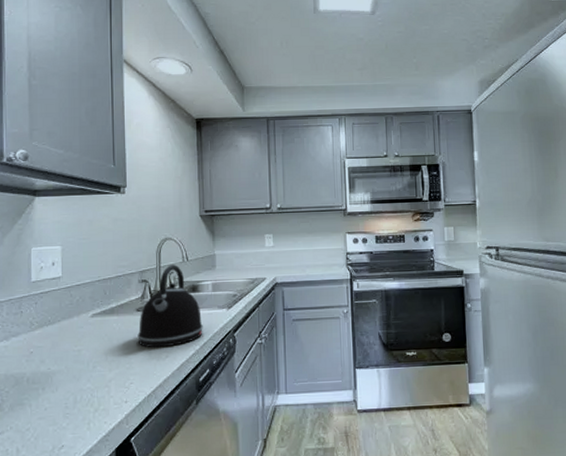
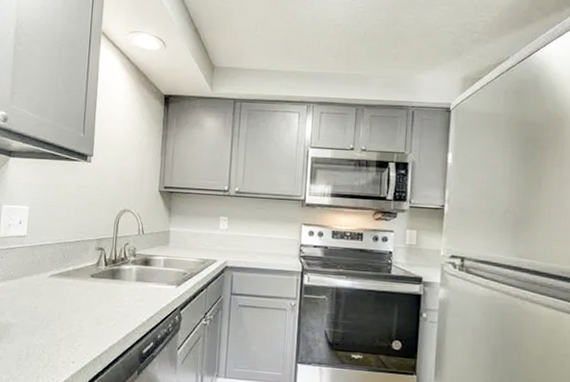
kettle: present [137,264,203,348] -> none [89,236,152,316]

